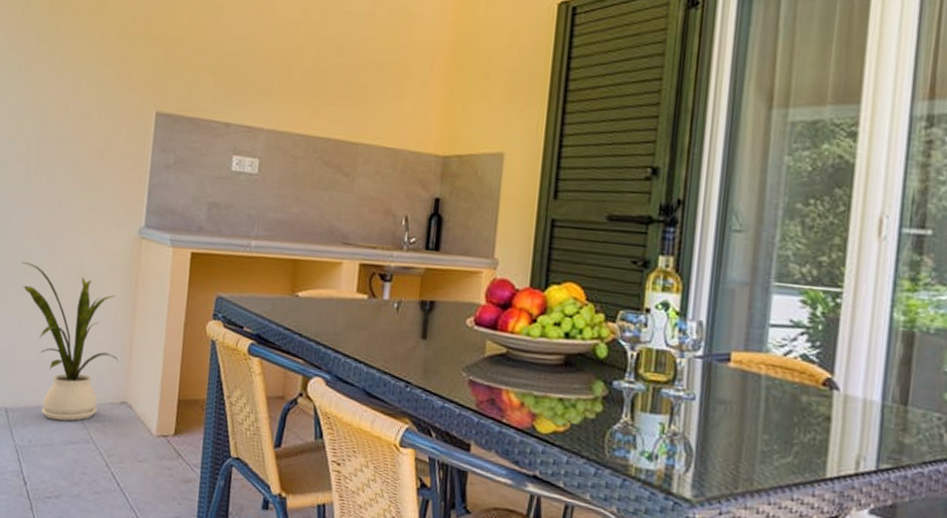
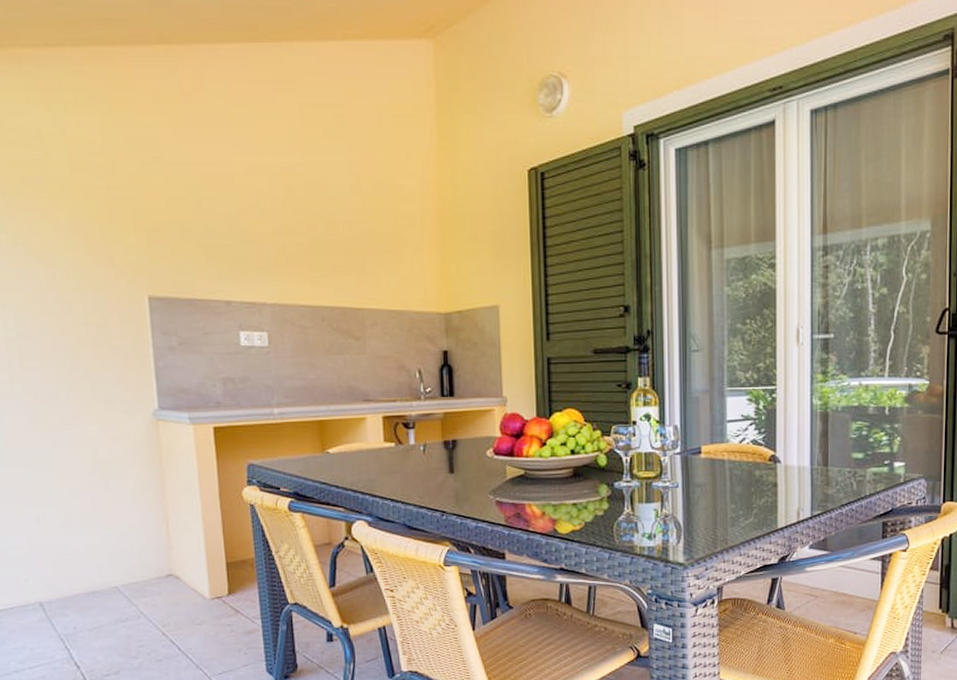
house plant: present [21,261,119,421] -> none [26,459,157,604]

